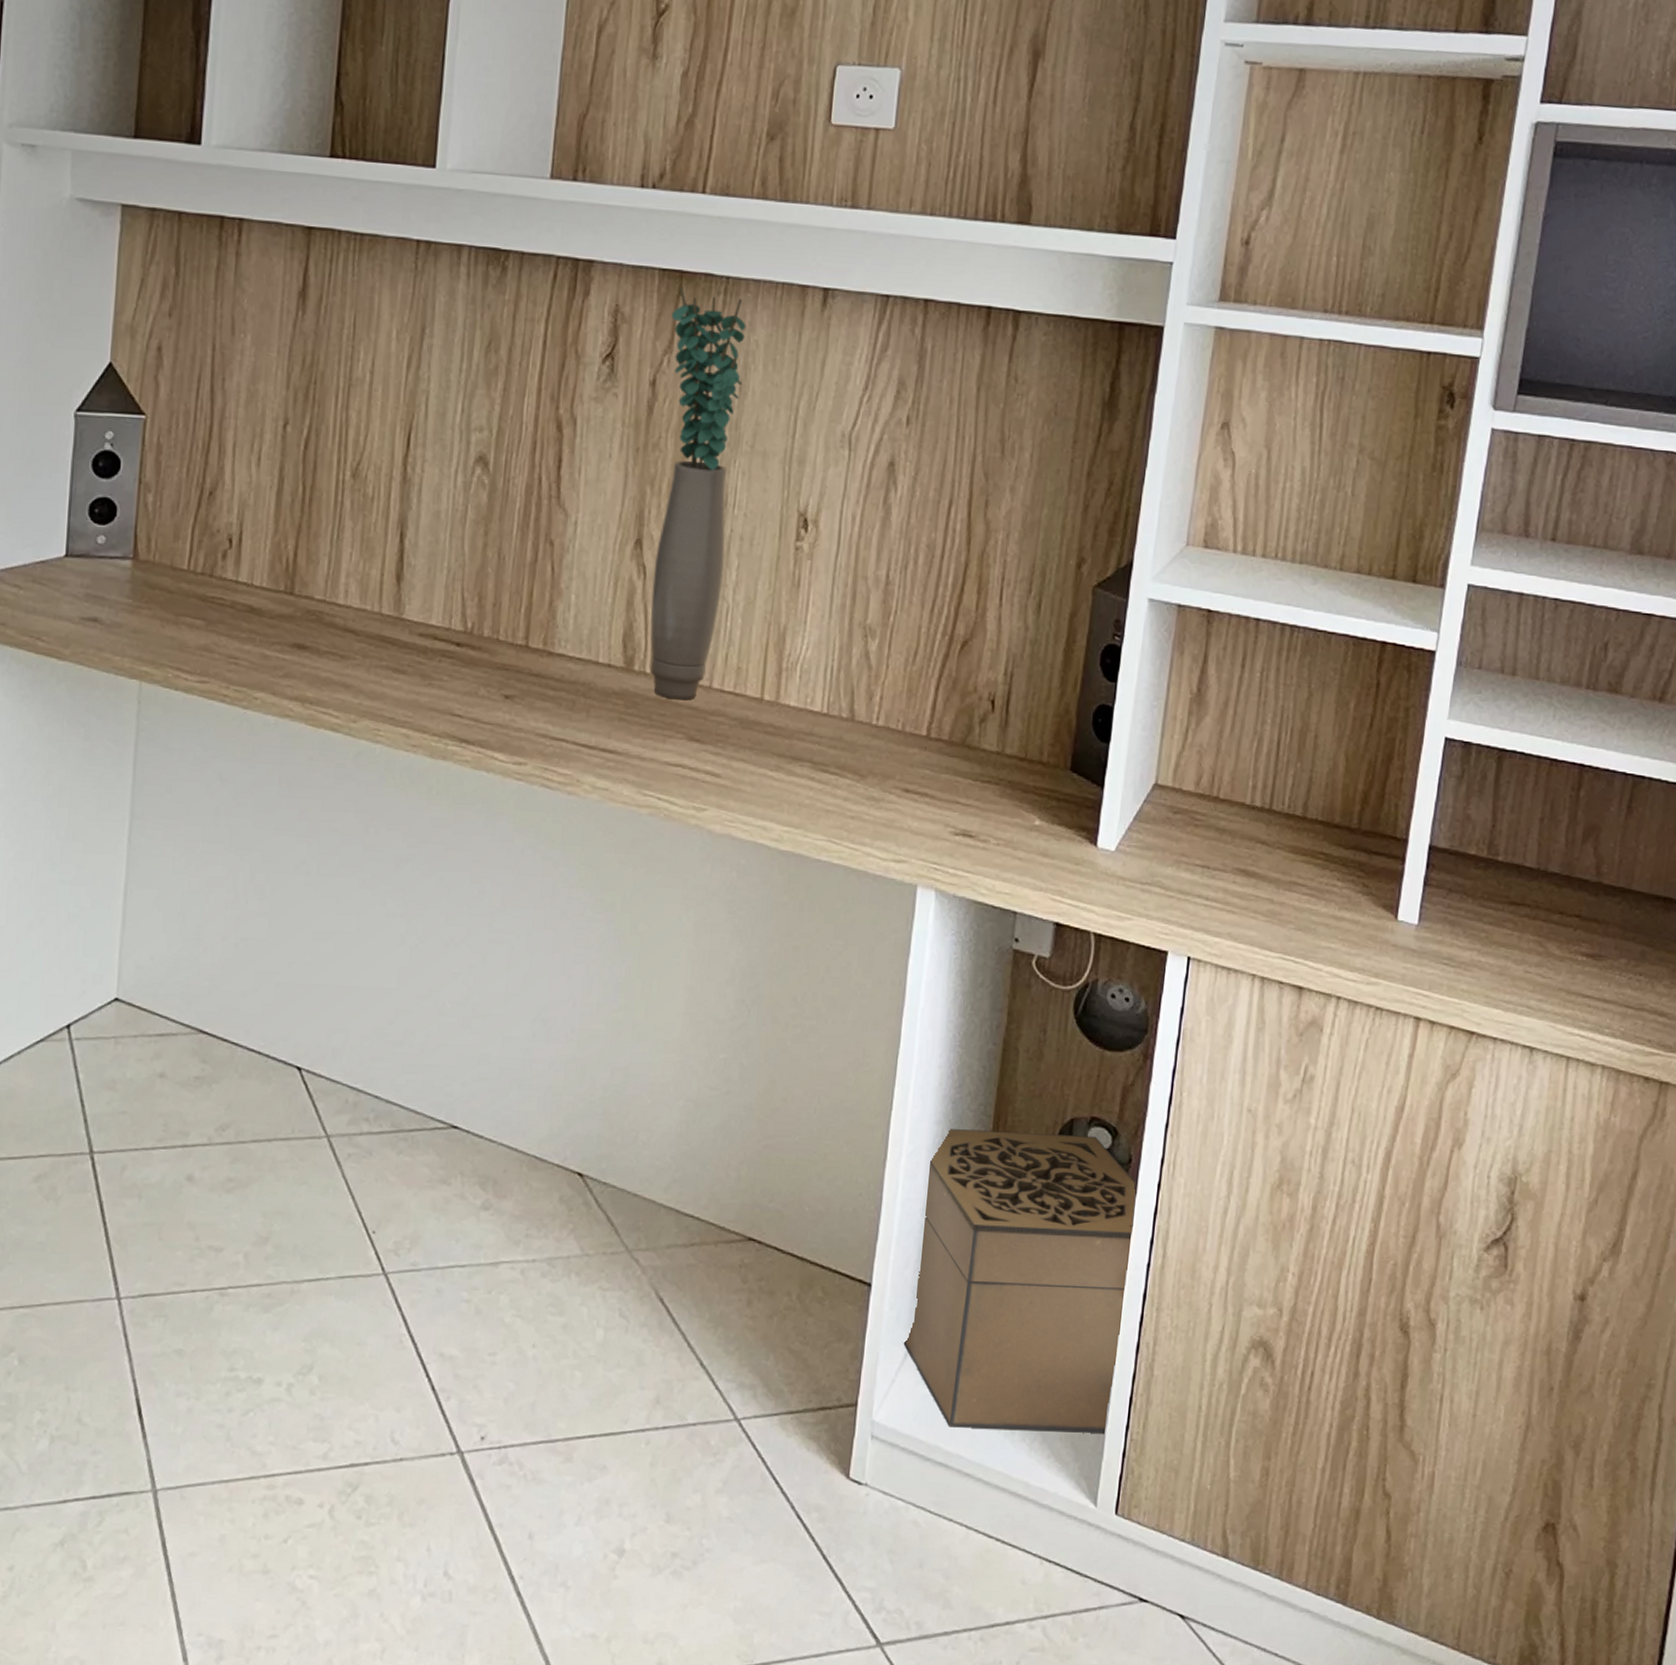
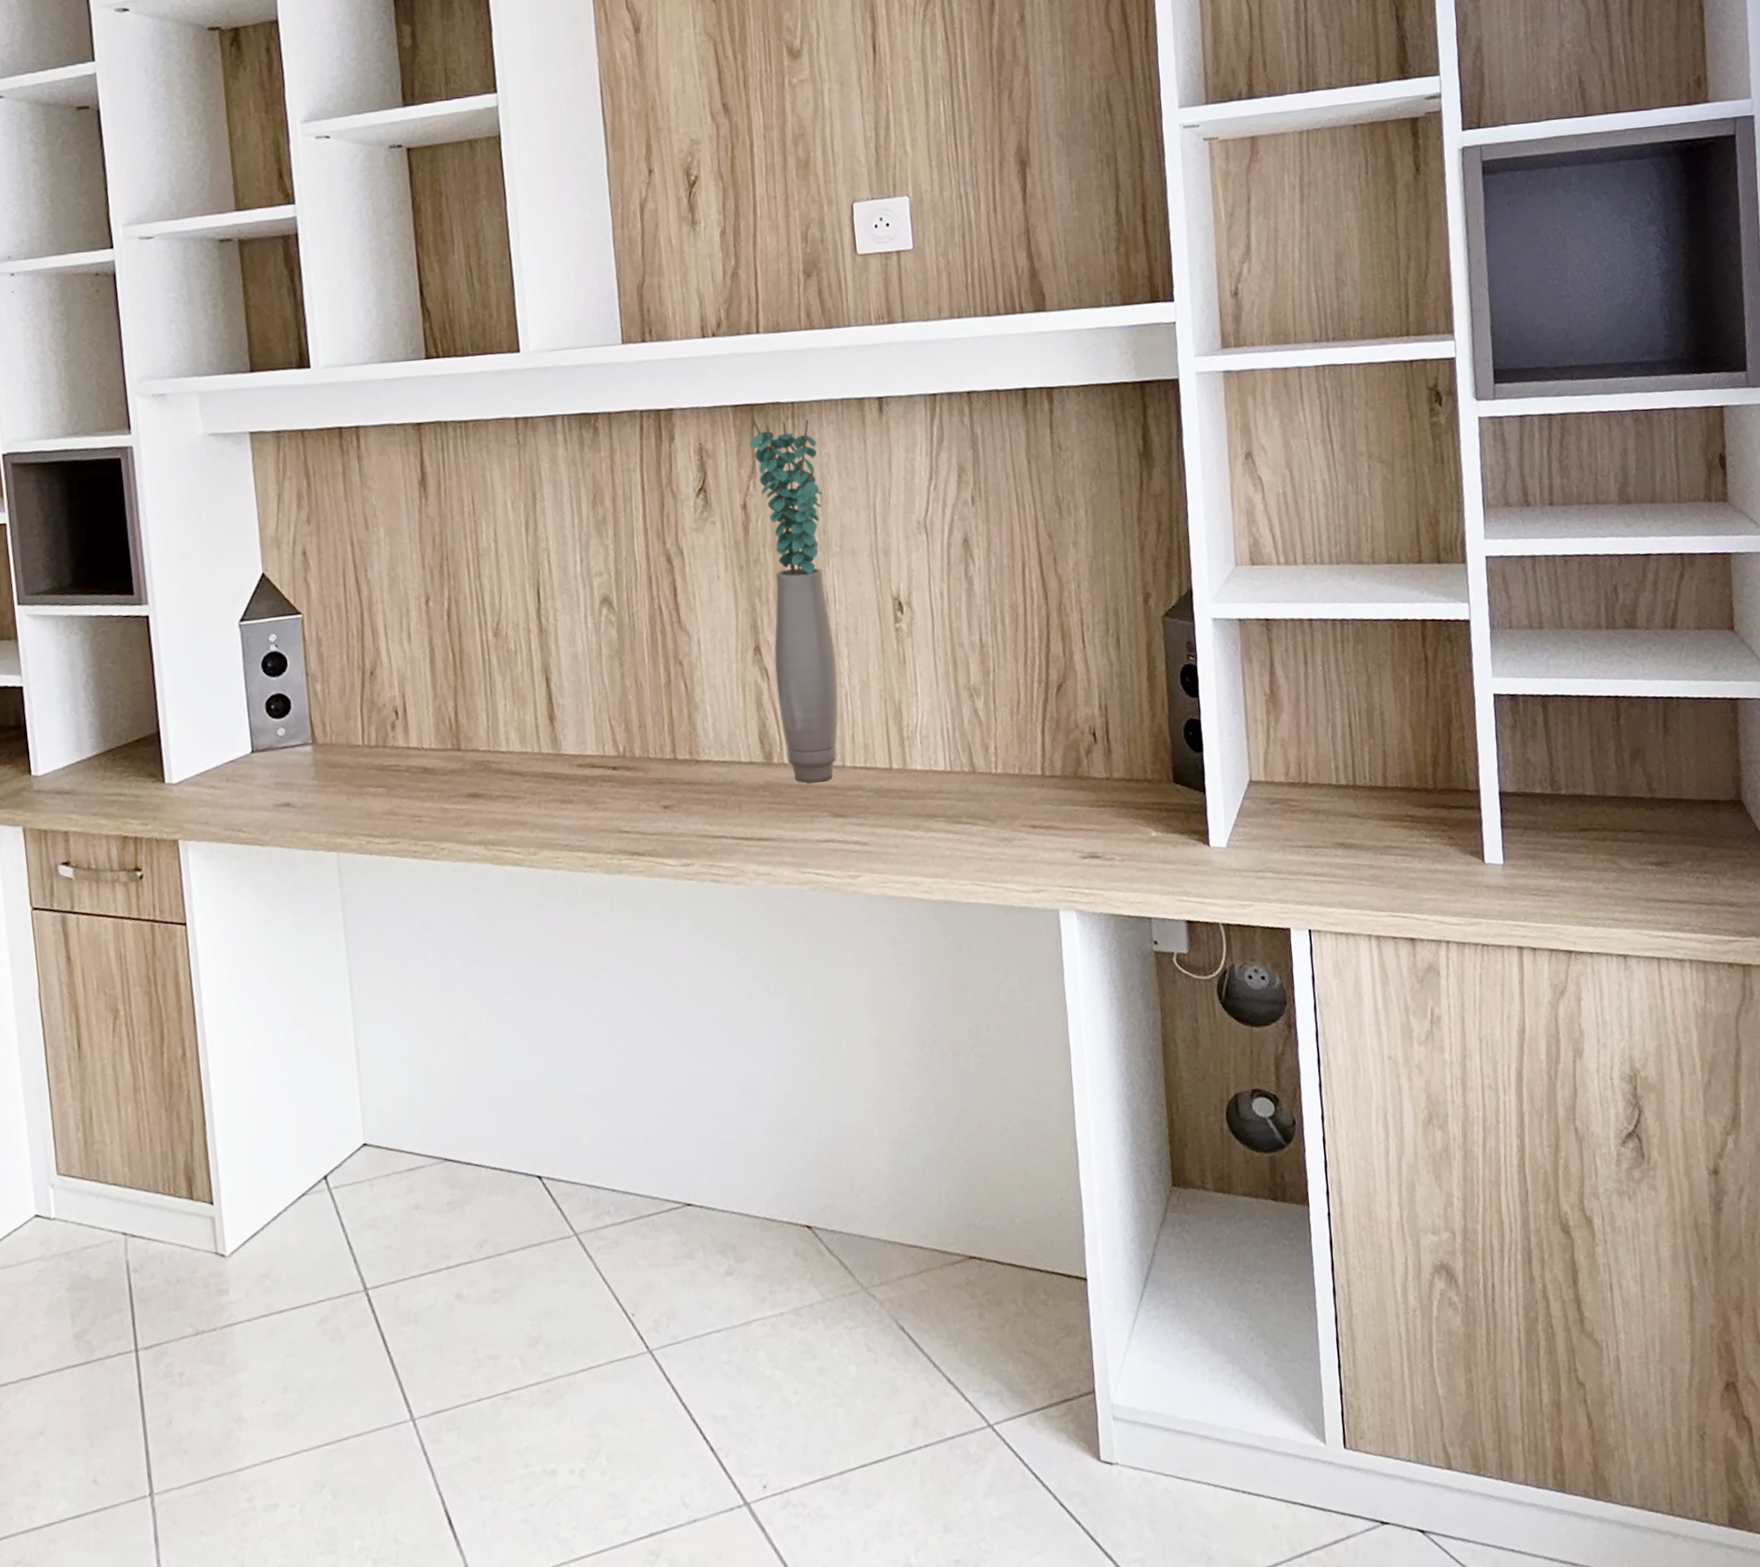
decorative box: present [902,1129,1138,1433] -> none [1118,1106,1320,1397]

